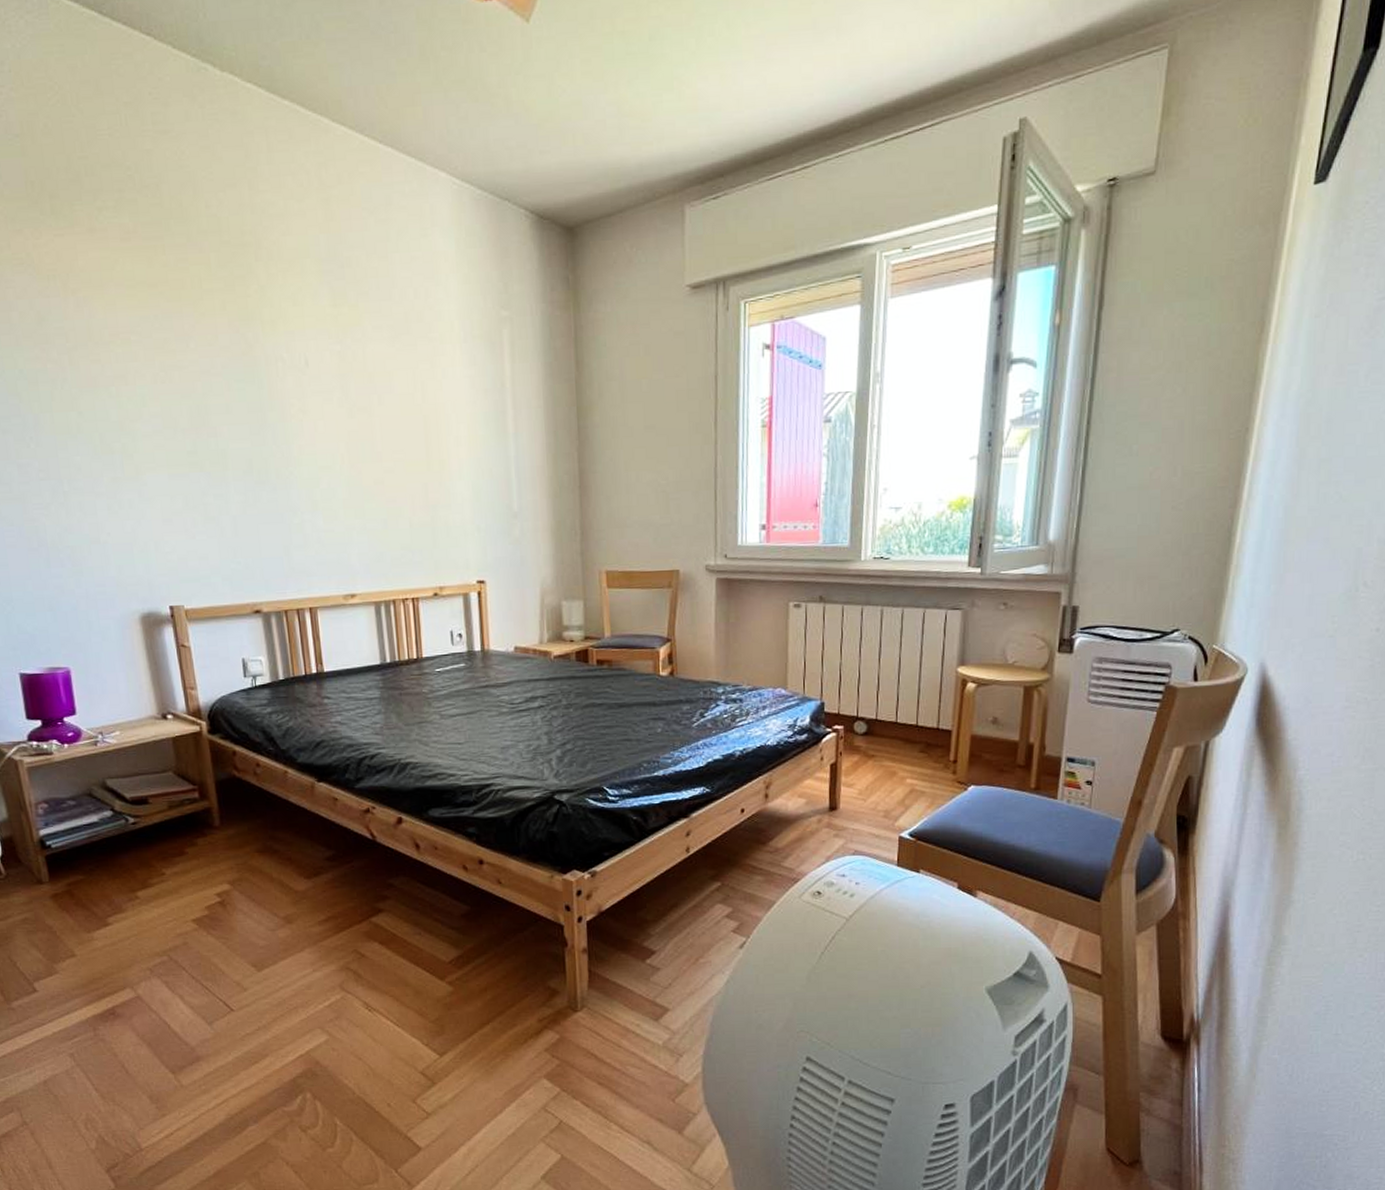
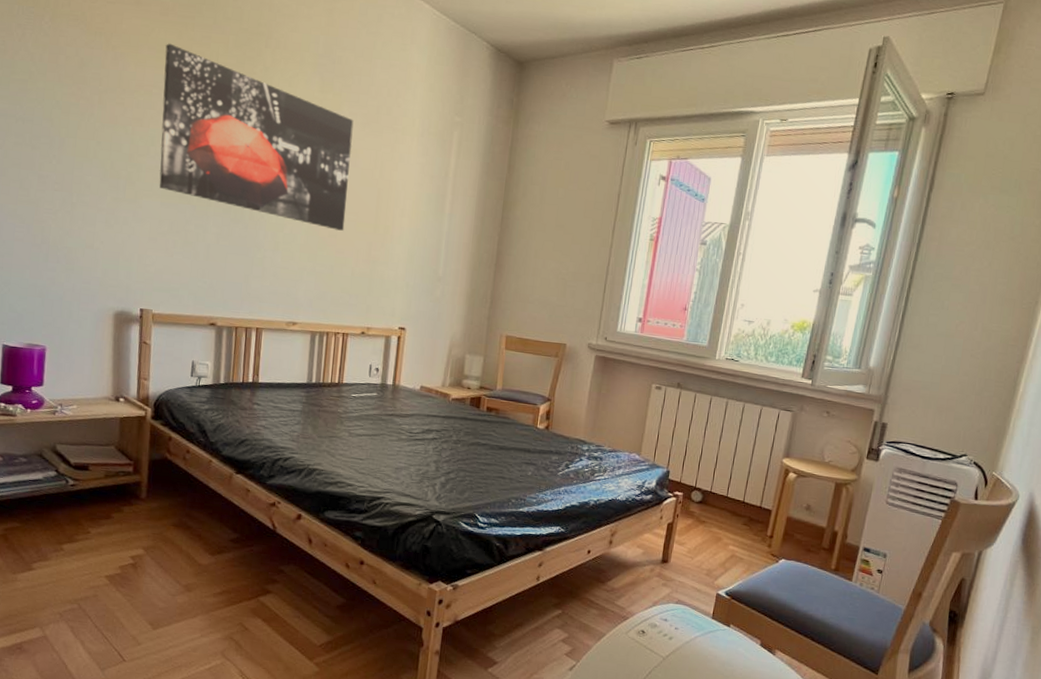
wall art: none [135,275,392,475] -> present [159,43,354,231]

